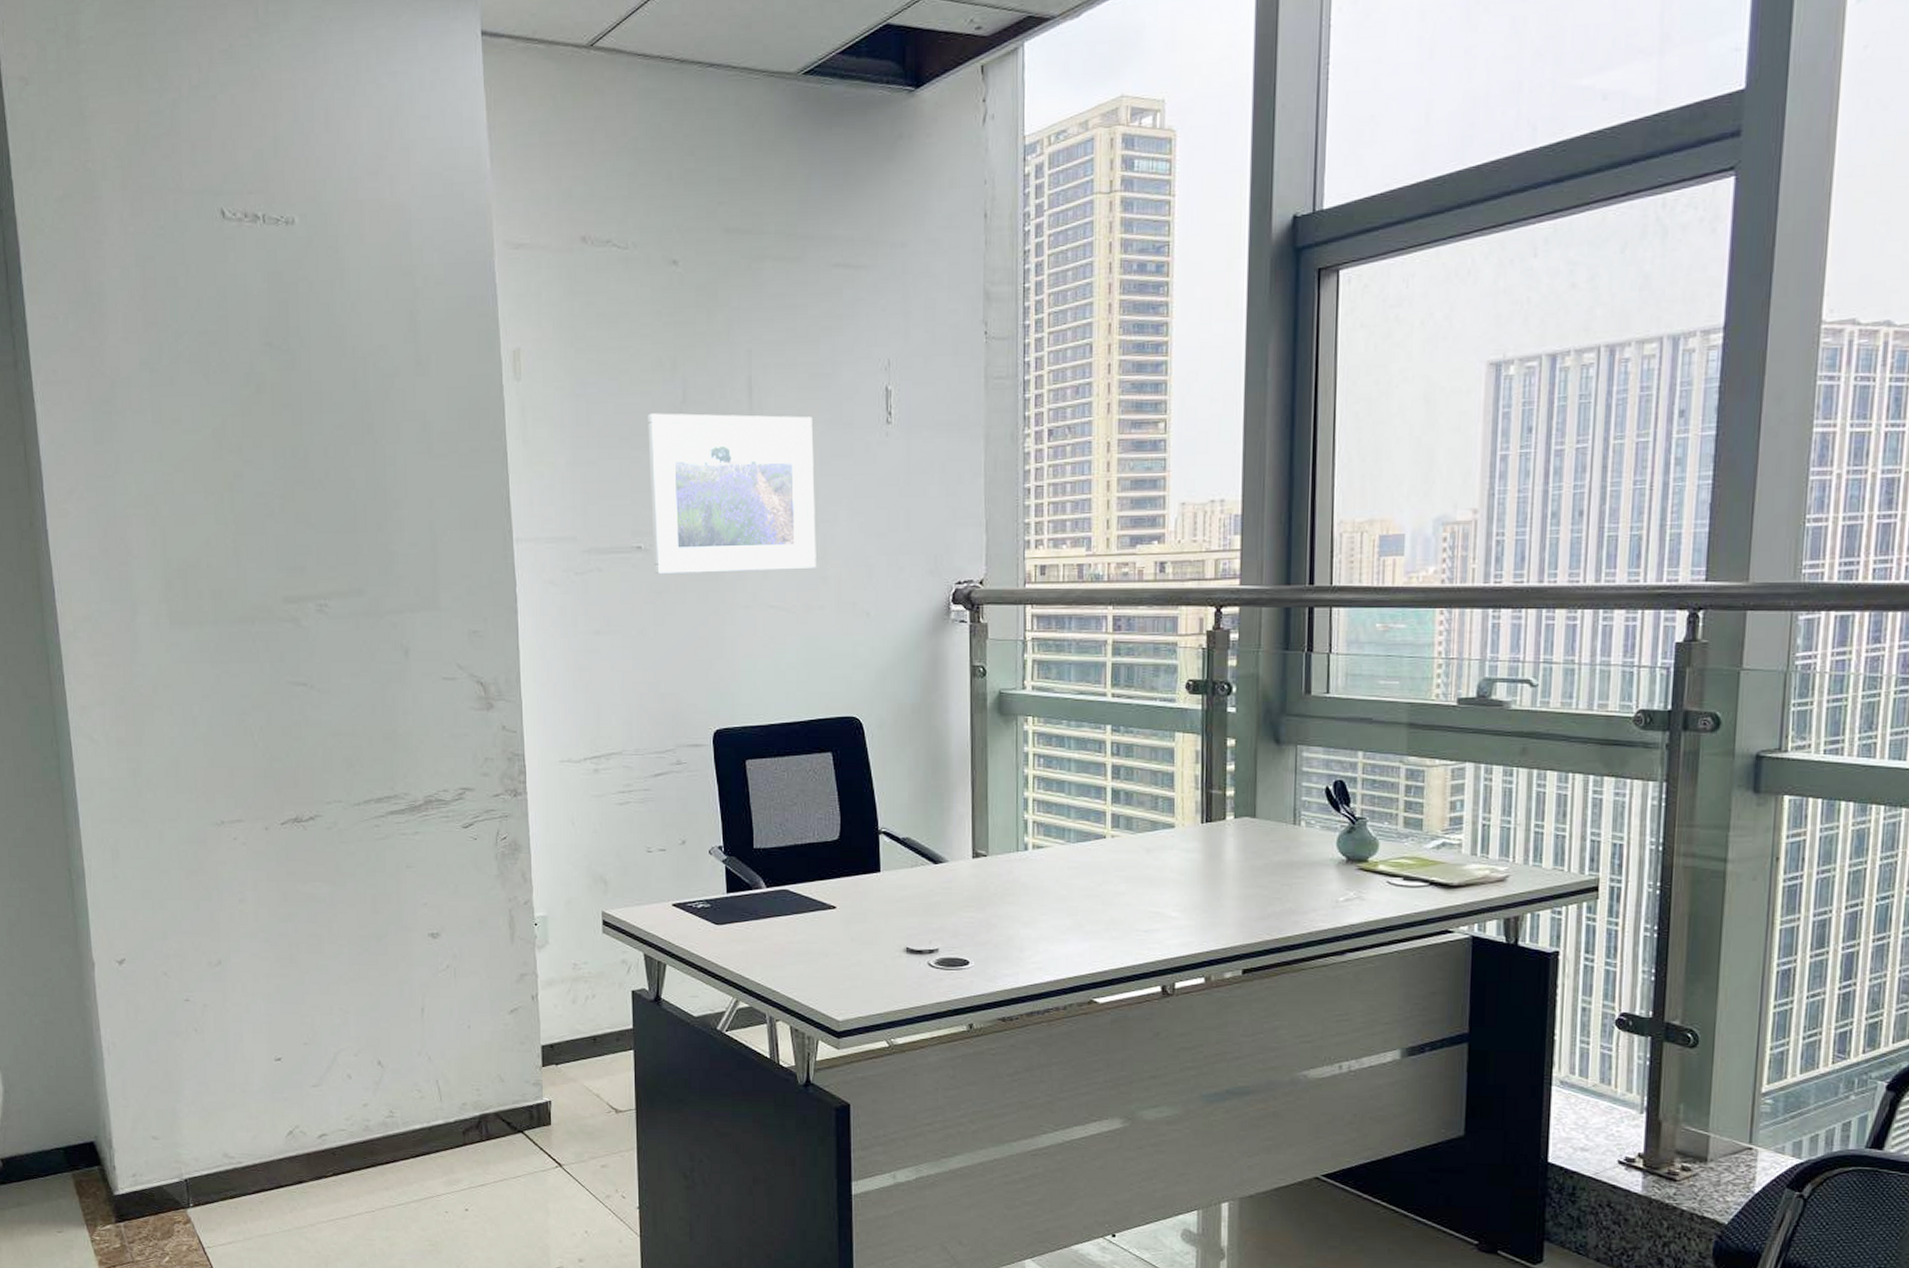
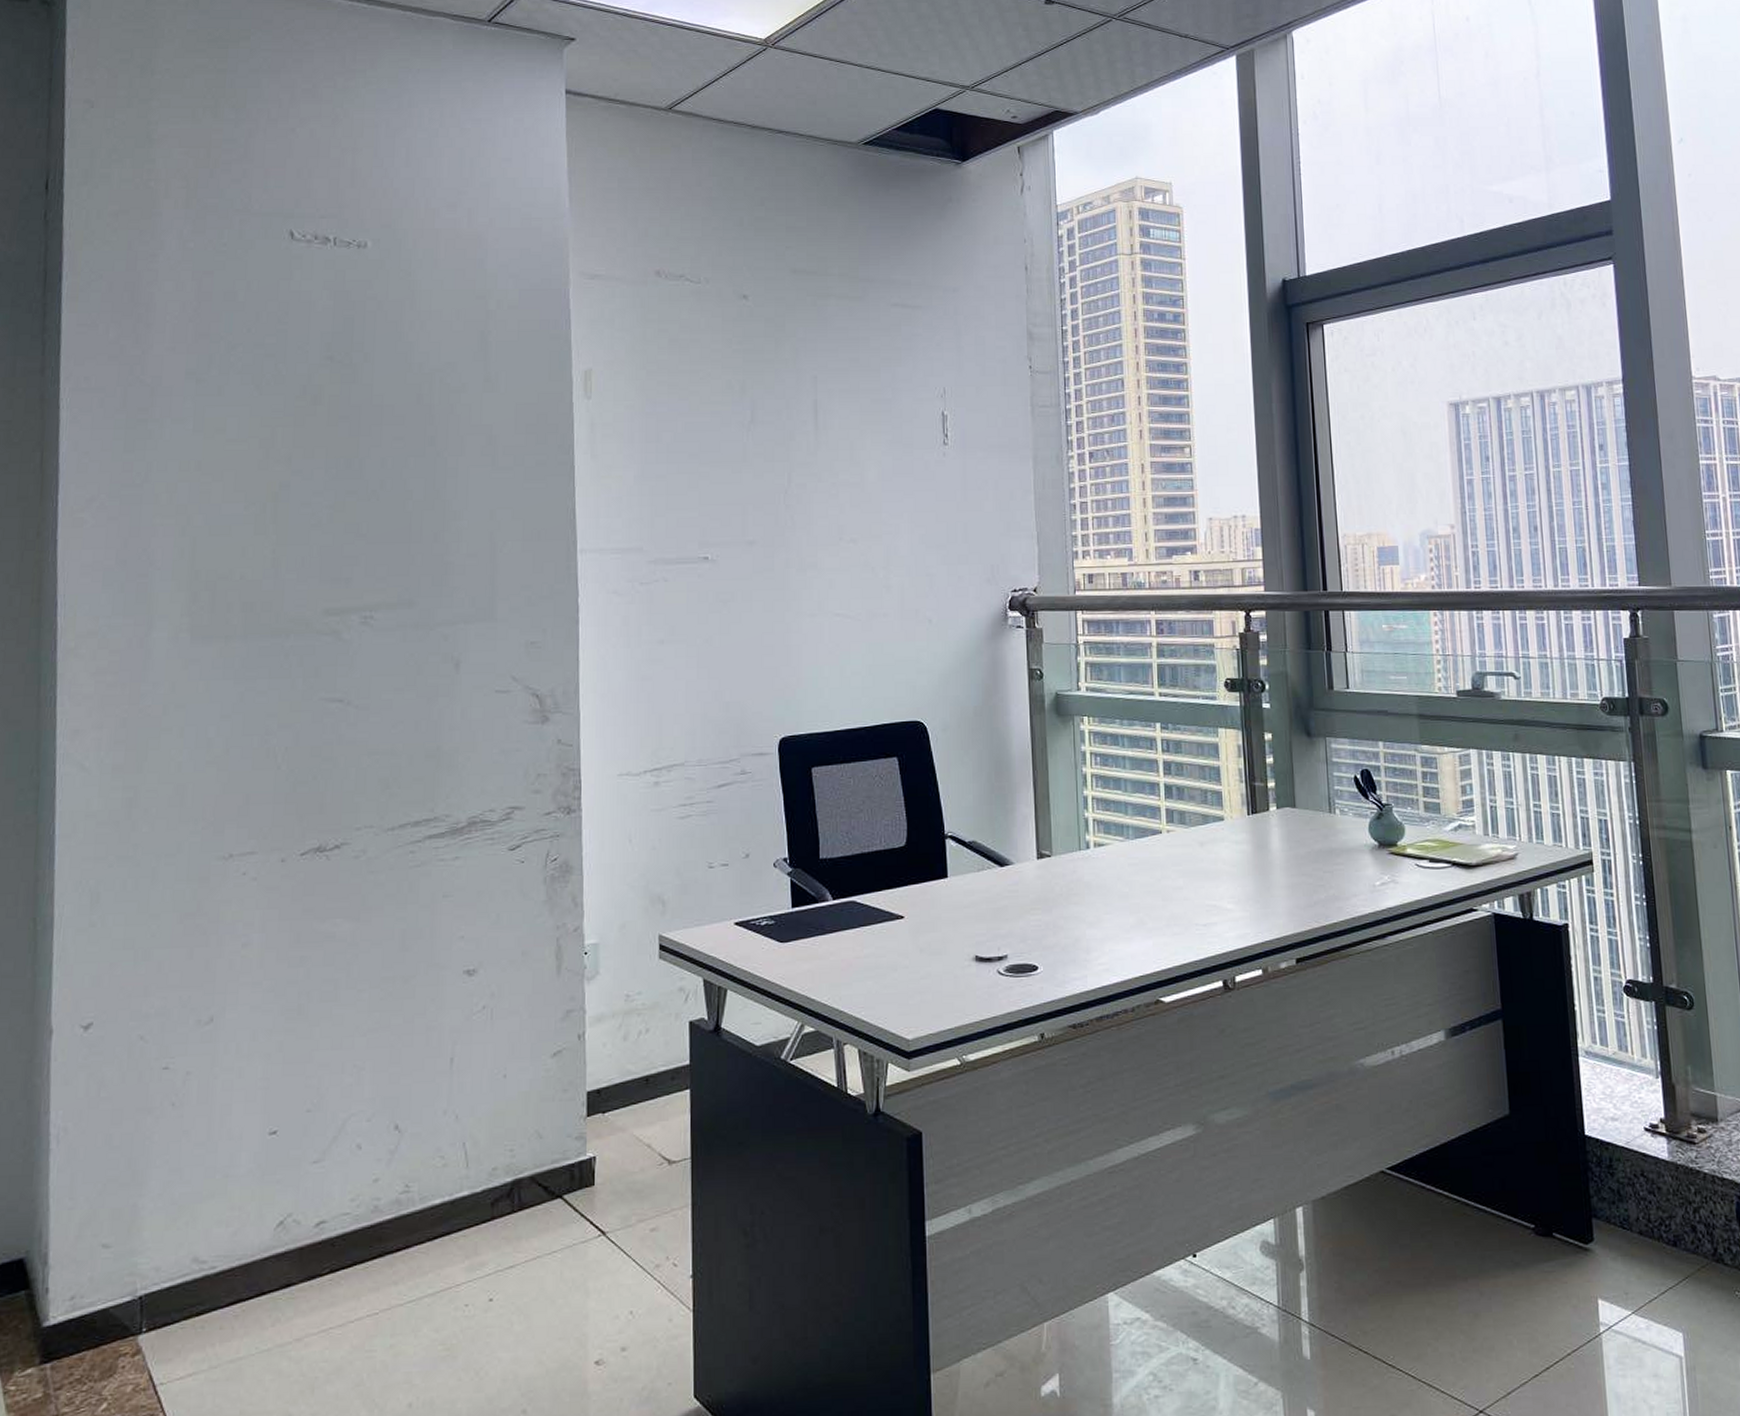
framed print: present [648,413,816,574] -> none [717,431,880,583]

